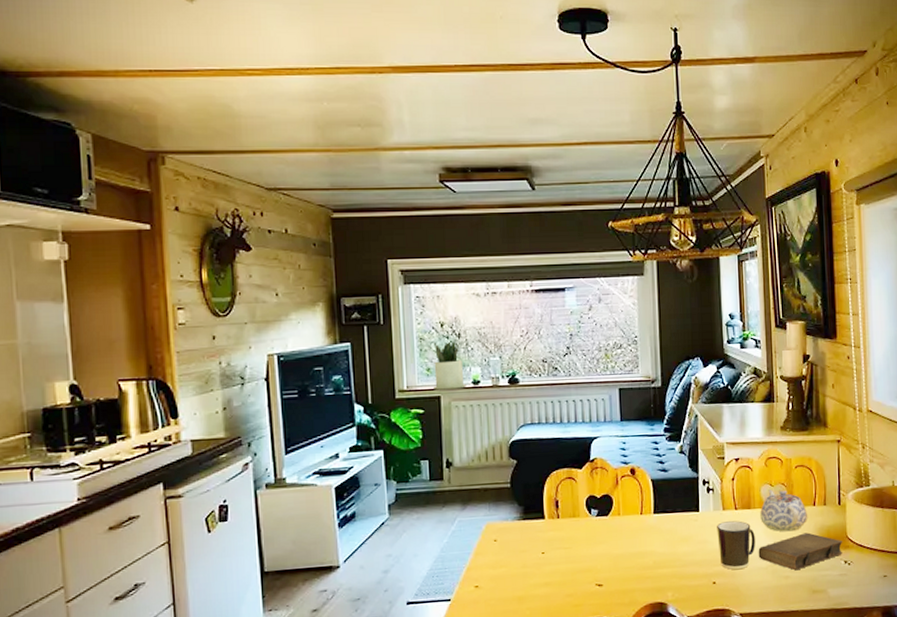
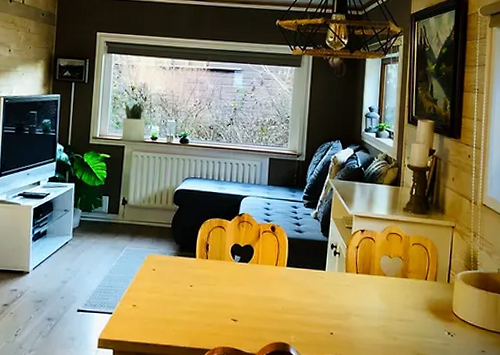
mug: present [717,520,755,570] -> none [338,282,371,326]
book: present [758,532,843,571] -> none [372,302,449,334]
teapot: present [759,489,808,532] -> none [377,260,420,300]

